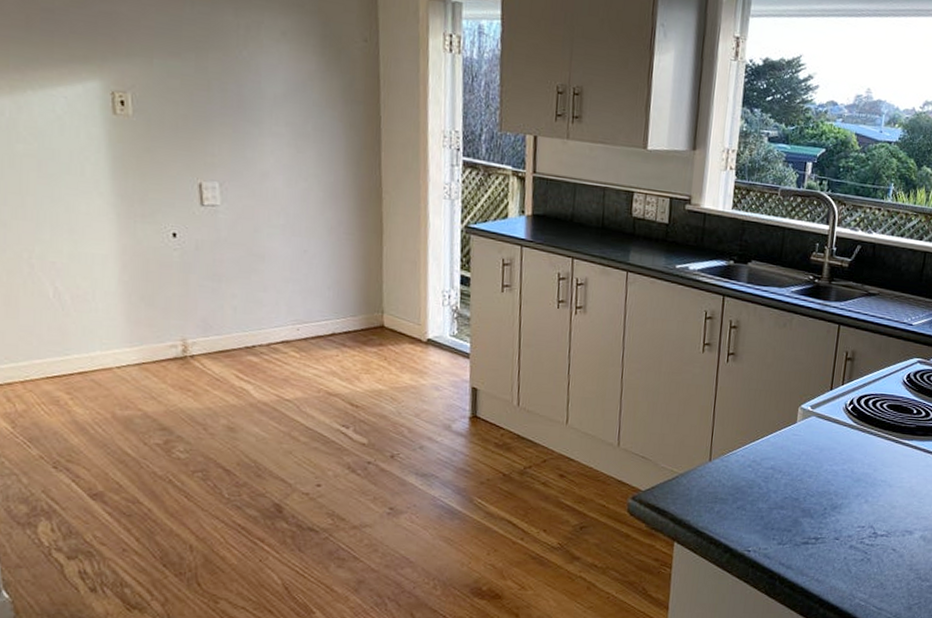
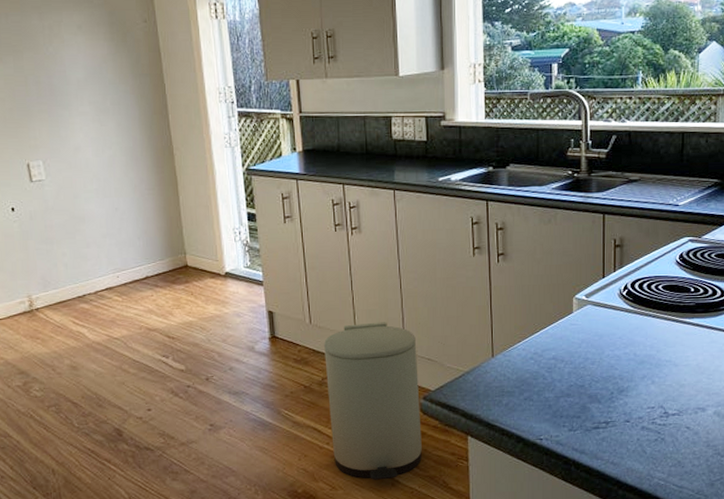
pedal bin: none [527,411,632,582] -> present [323,322,422,480]

